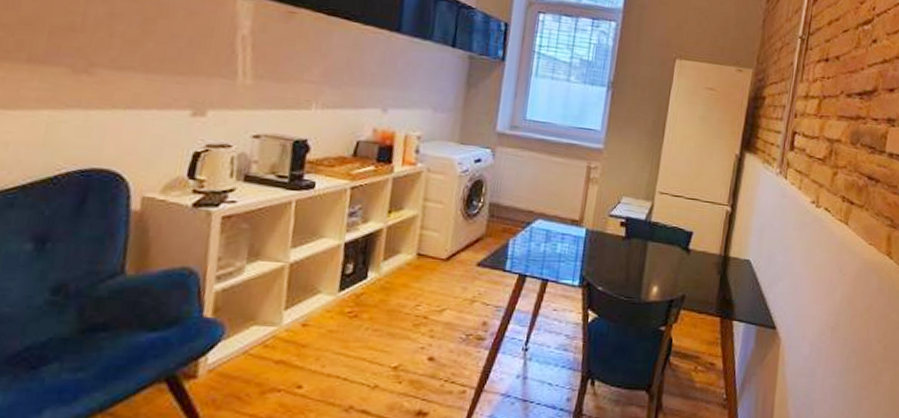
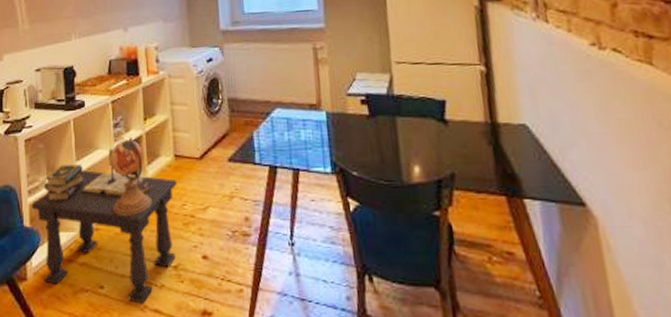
side table: none [217,229,415,405] -> present [31,137,177,305]

